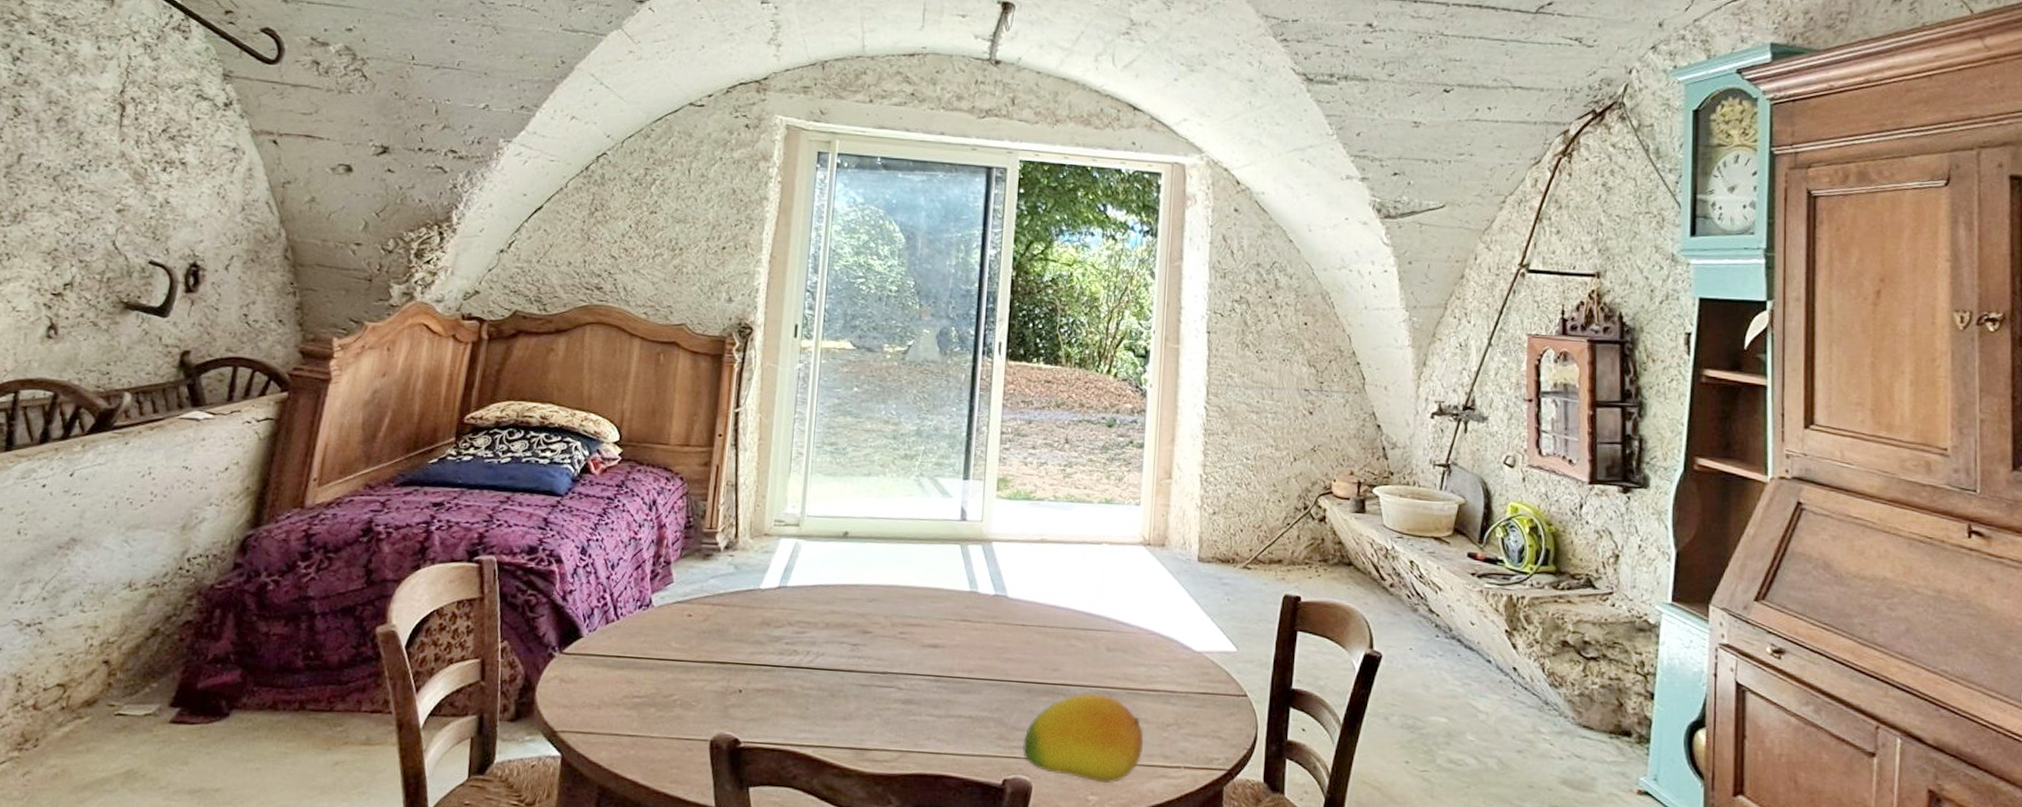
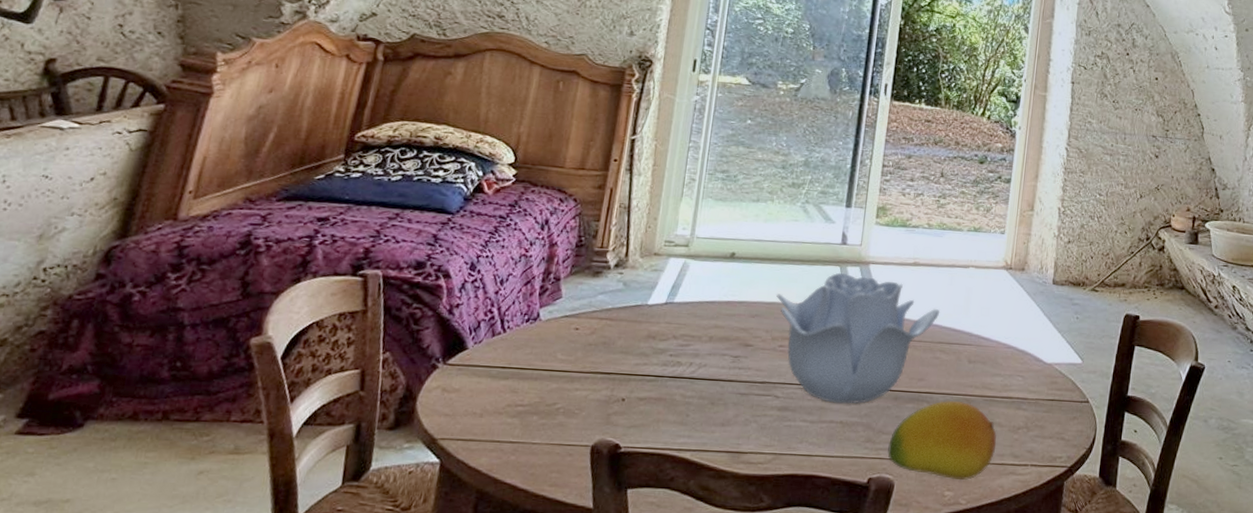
decorative bowl: none [894,551,1073,697] -> present [776,272,940,404]

